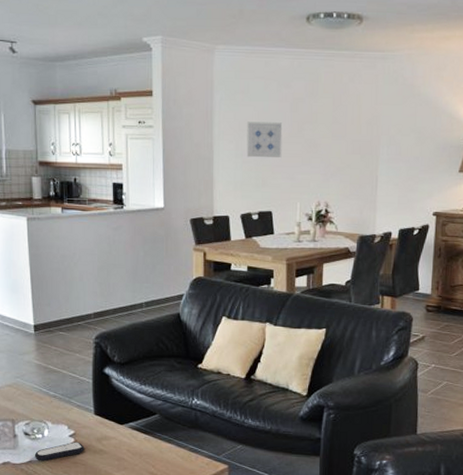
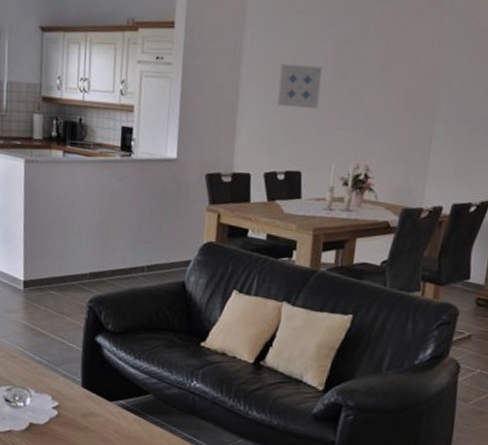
remote control: present [34,442,84,462] -> none [14,414,68,433]

